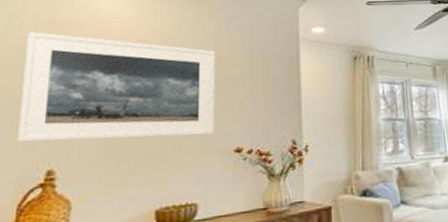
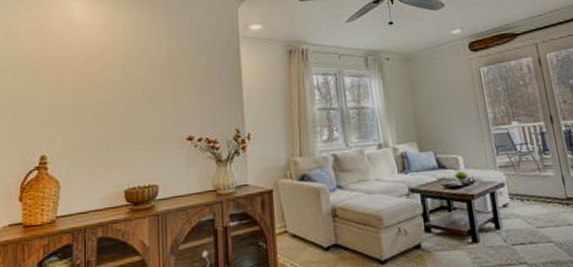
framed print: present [17,31,216,142] -> none [18,40,169,133]

